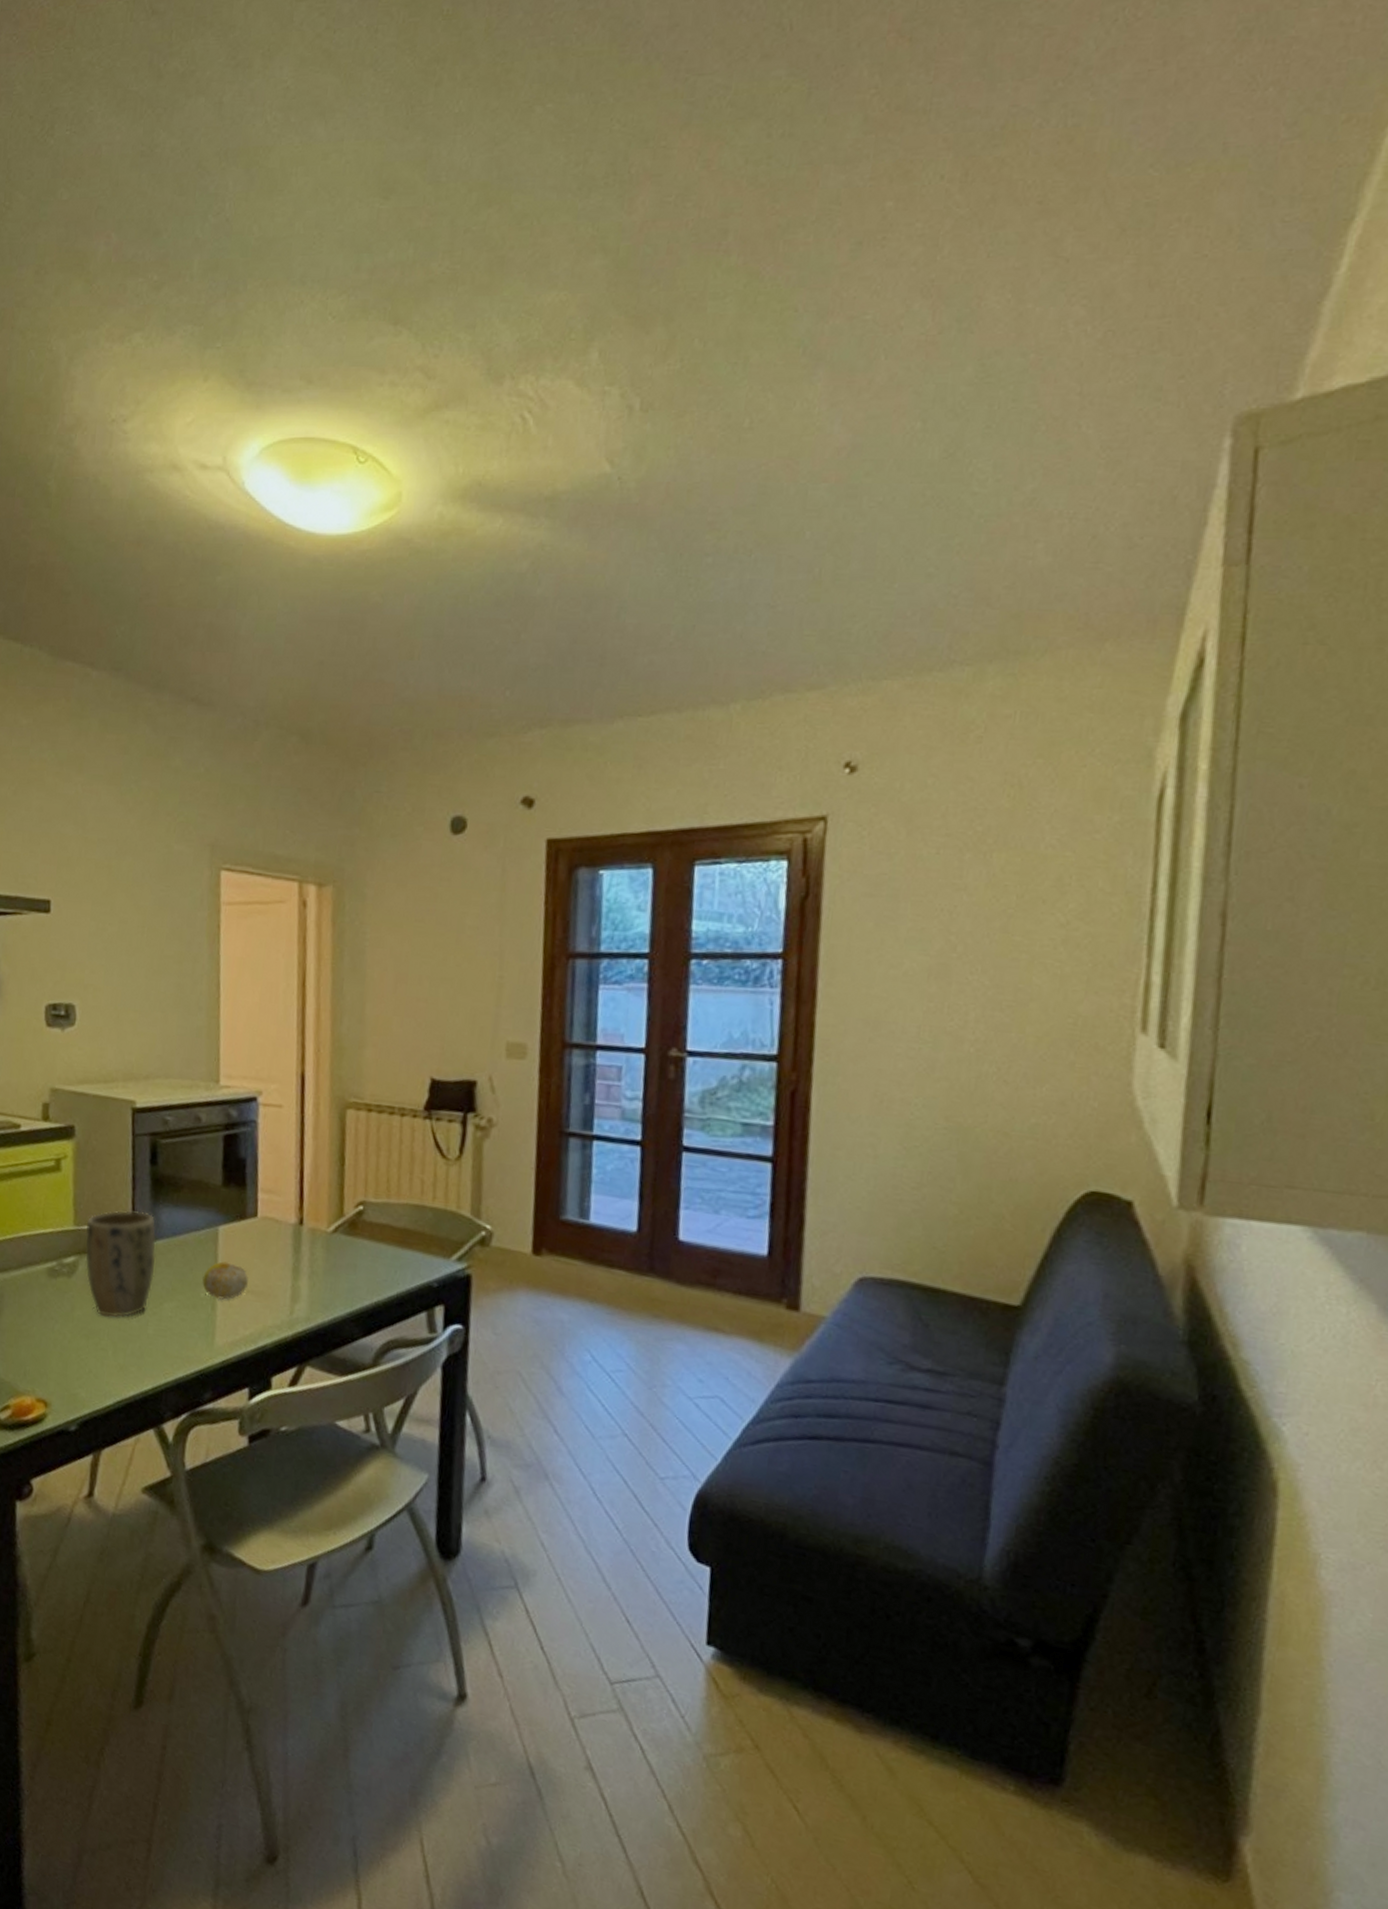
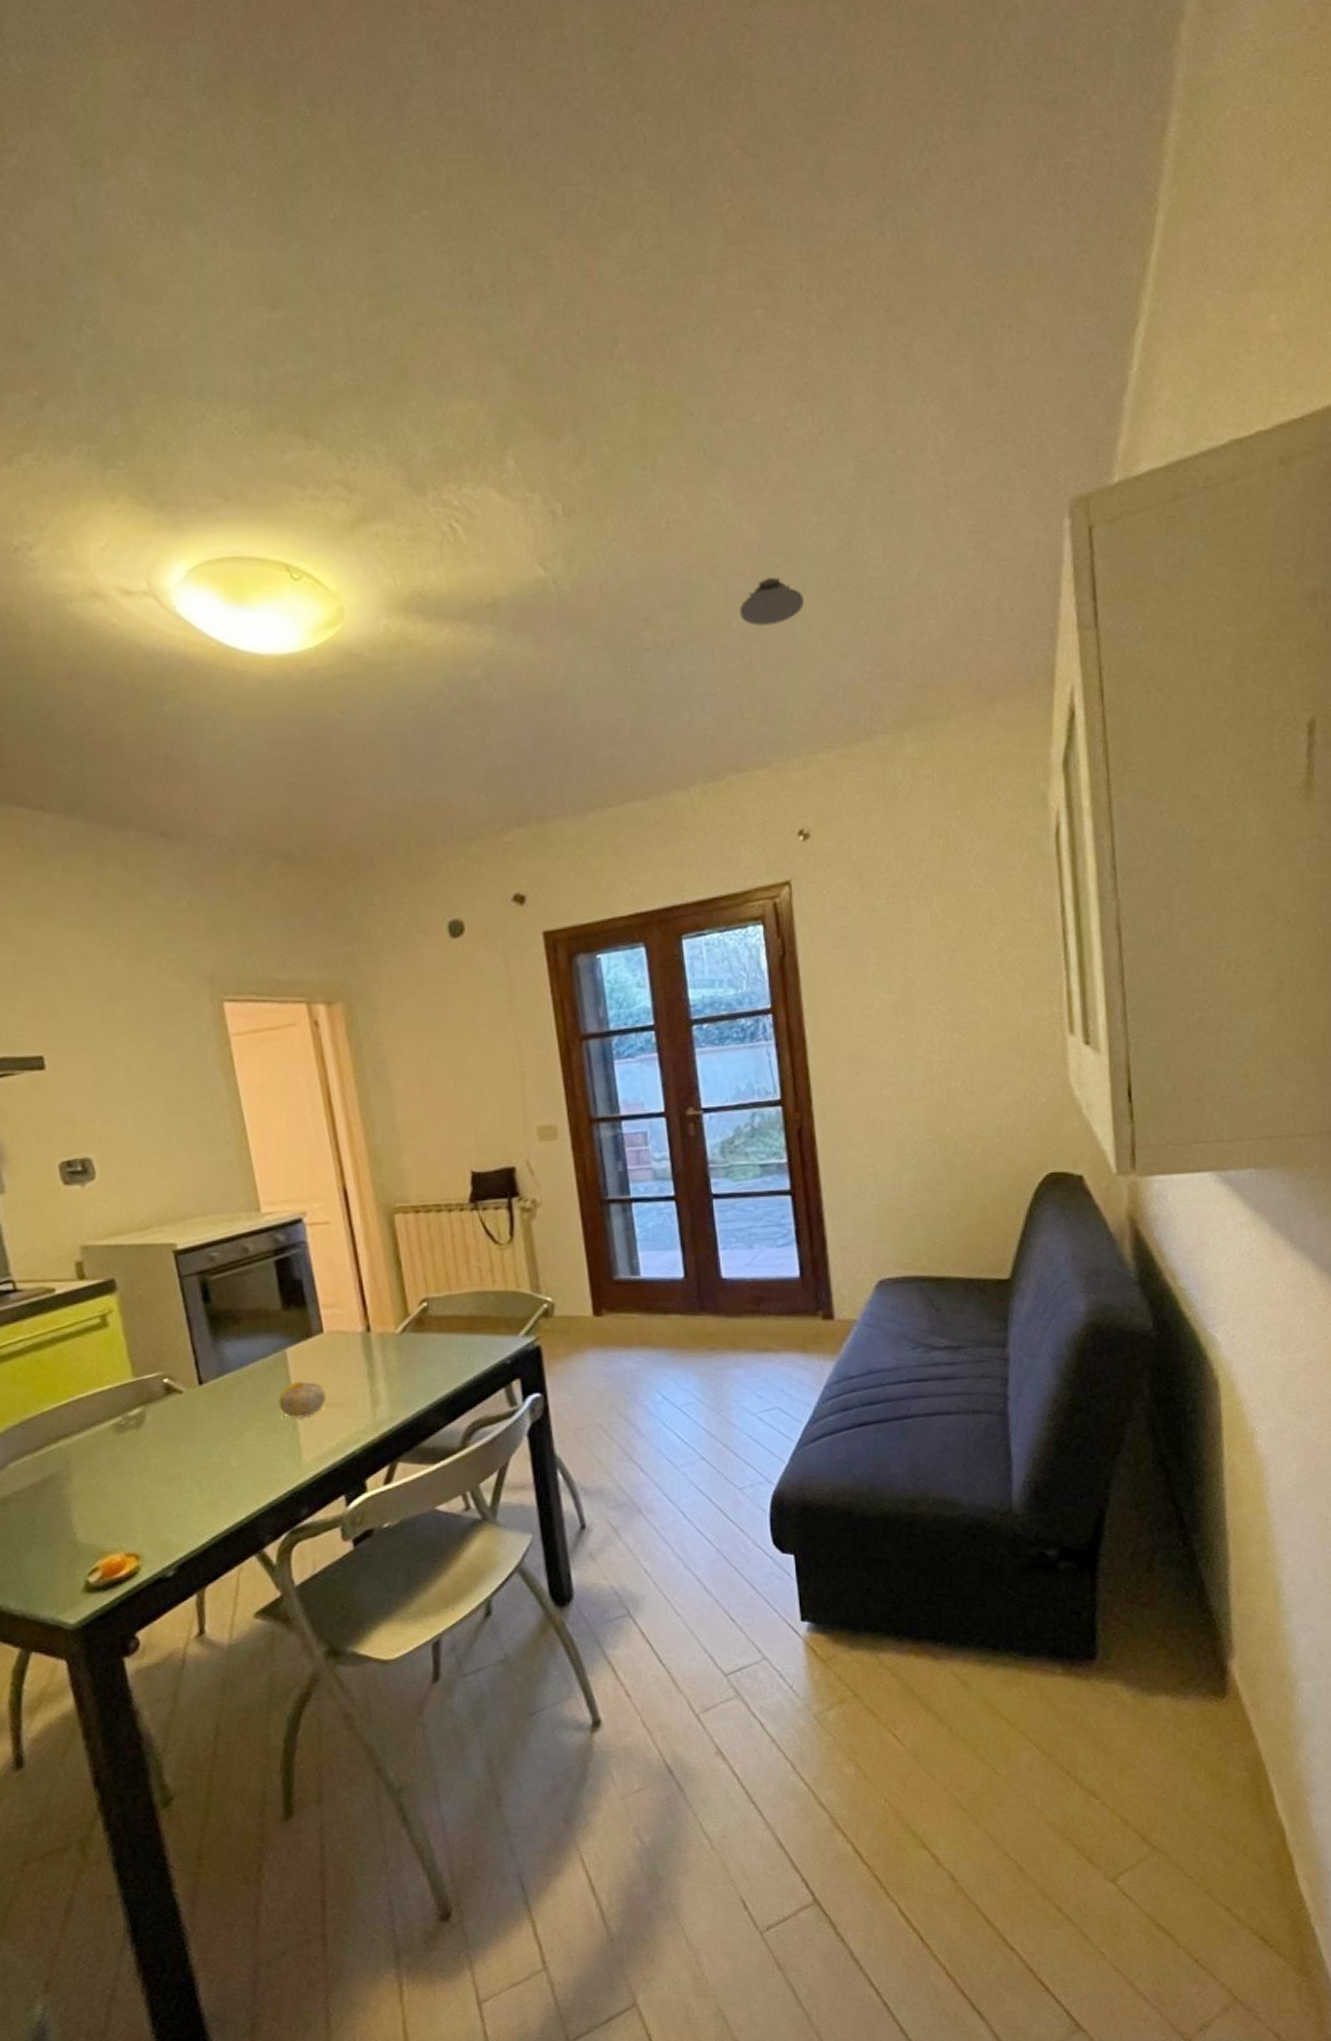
plant pot: present [85,1210,156,1318] -> none [145,1349,228,1459]
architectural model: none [816,487,892,537] -> present [740,578,804,626]

